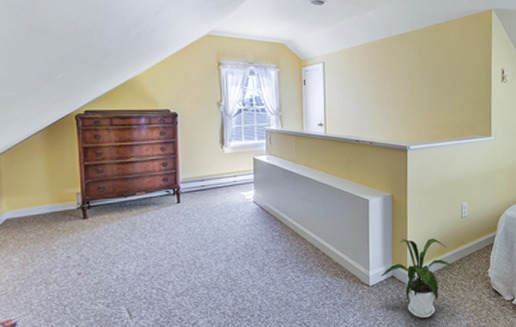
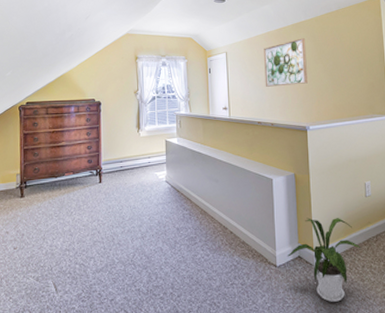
wall art: none [365,51,411,103] -> present [264,38,308,87]

